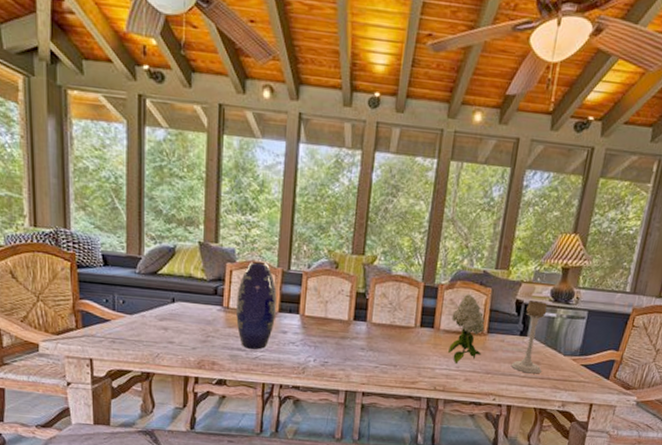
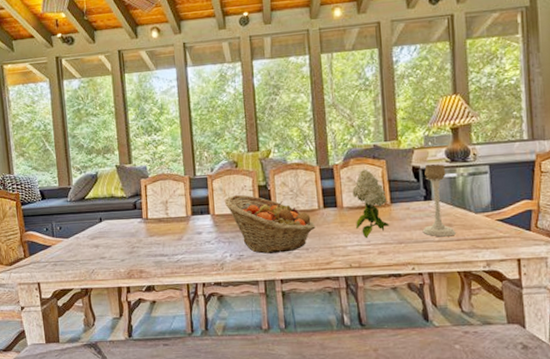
vase: present [236,262,277,350] -> none [153,174,190,253]
fruit basket: none [318,298,408,366] -> present [225,194,315,254]

